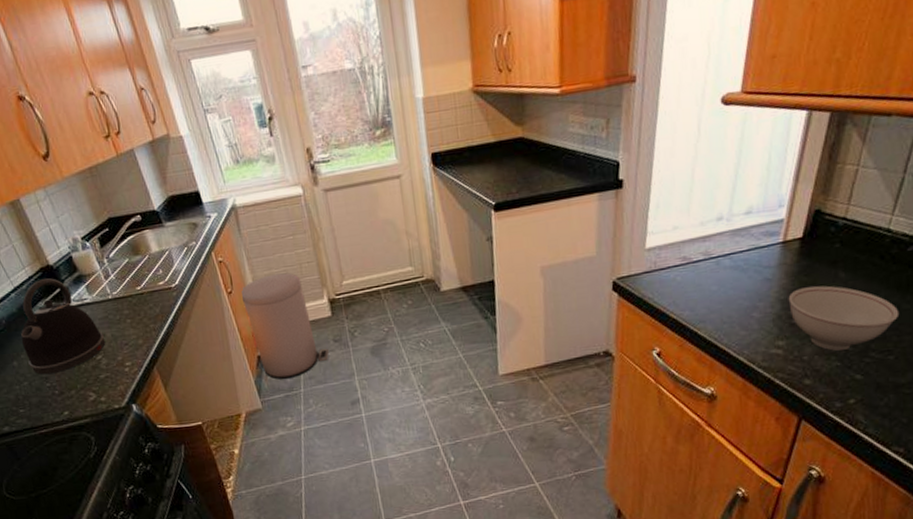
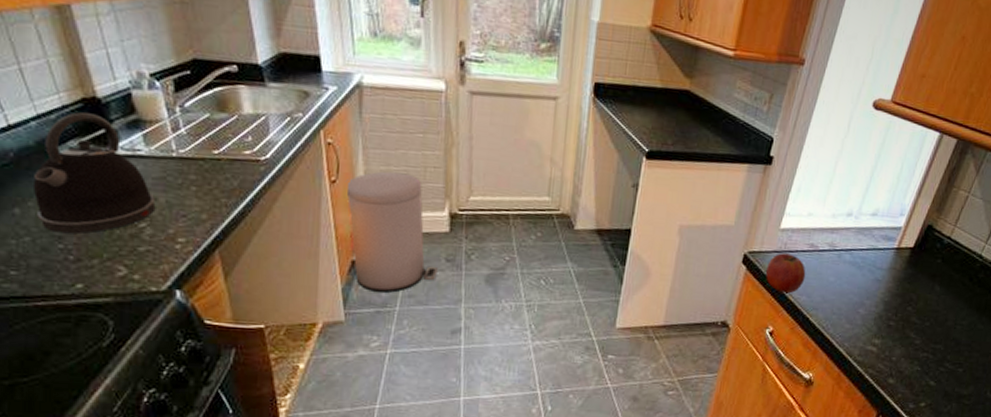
fruit: none [640,271,684,313] -> present [766,253,806,294]
bowl: present [788,285,900,352] -> none [890,294,975,358]

